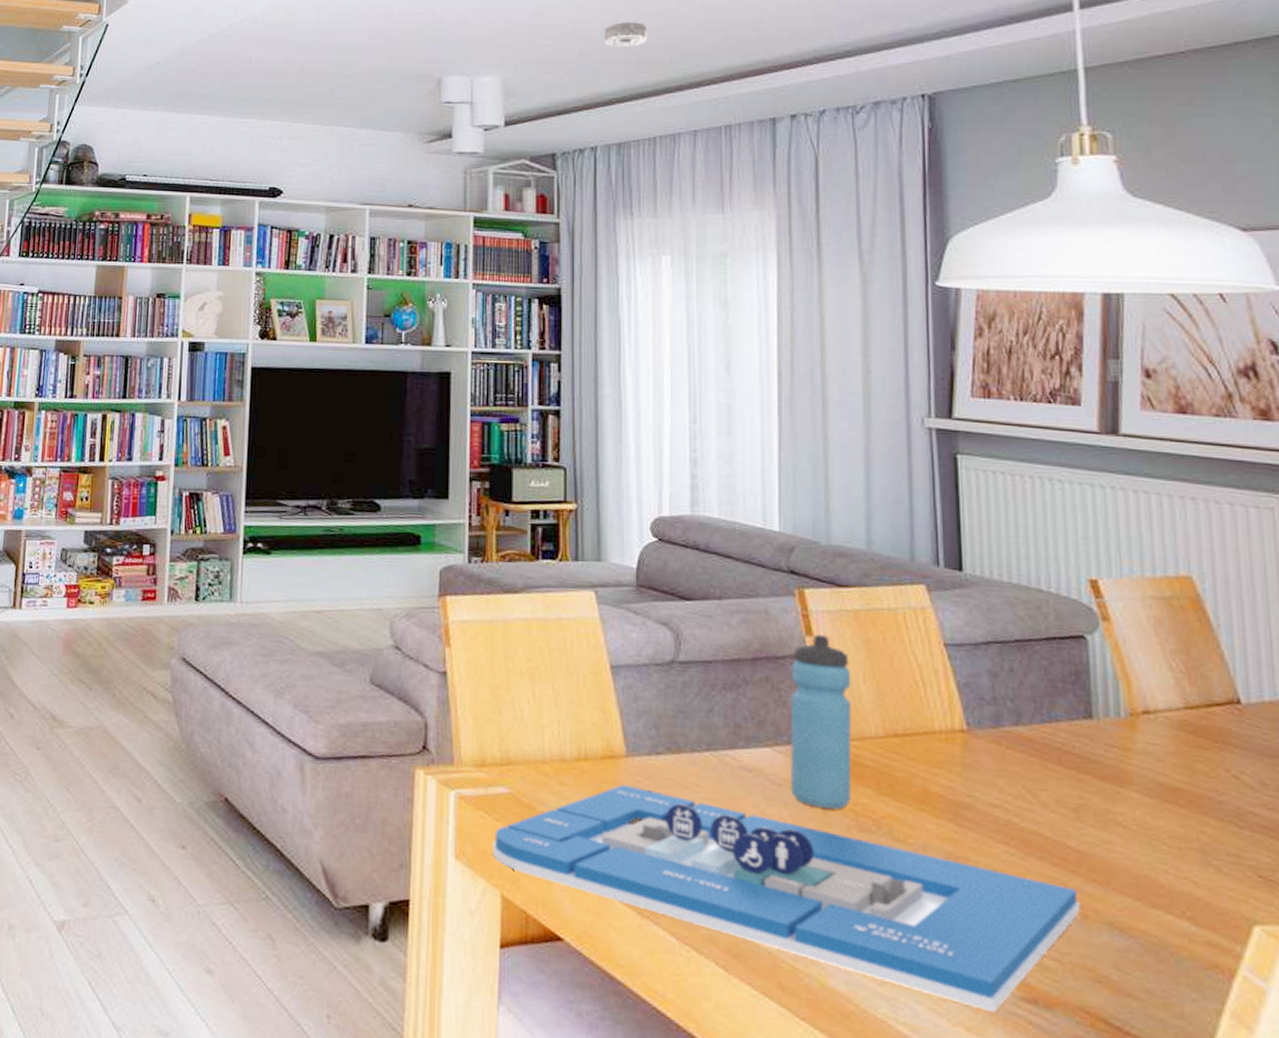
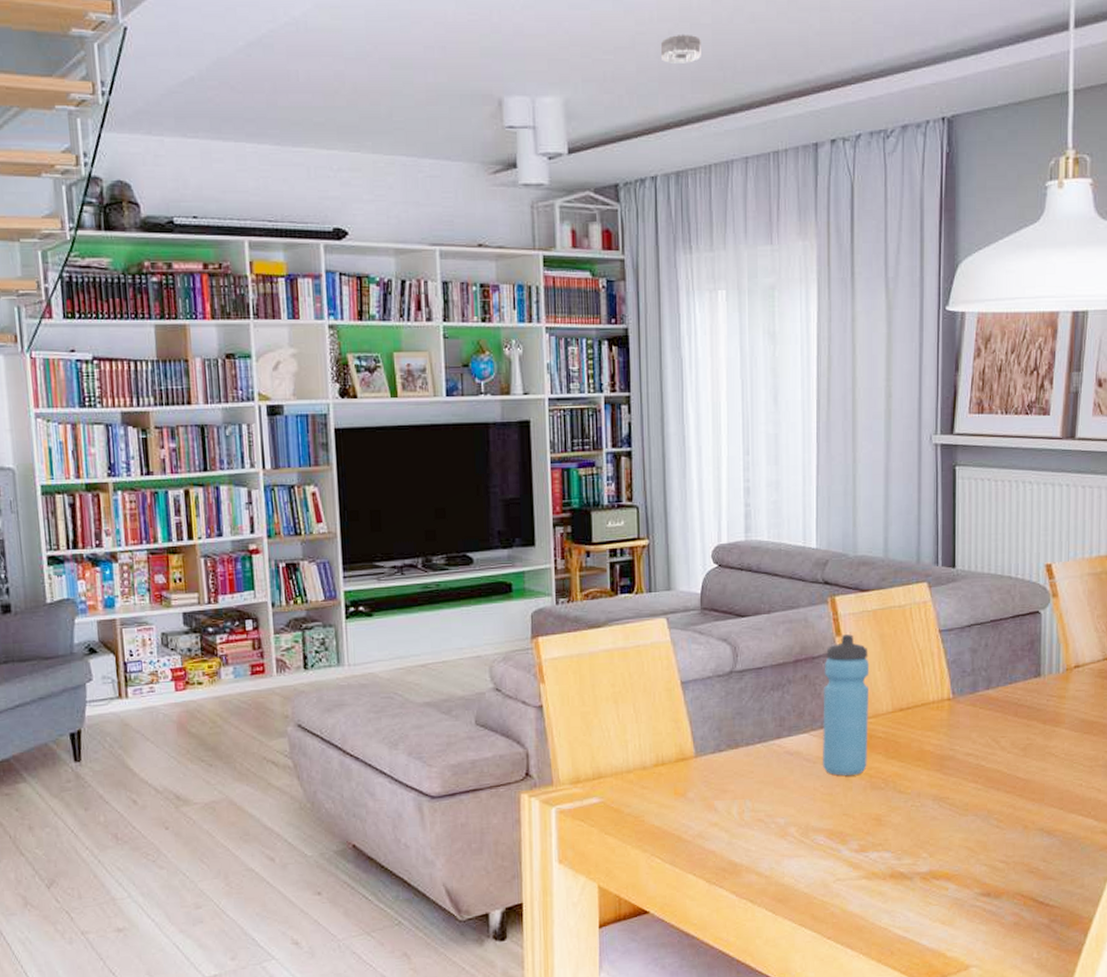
architectural model: present [493,784,1081,1013] -> none [590,780,1023,908]

